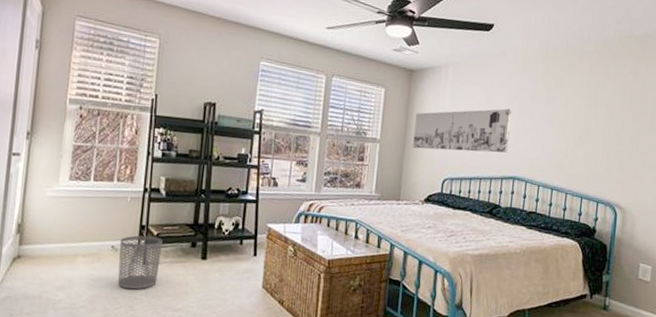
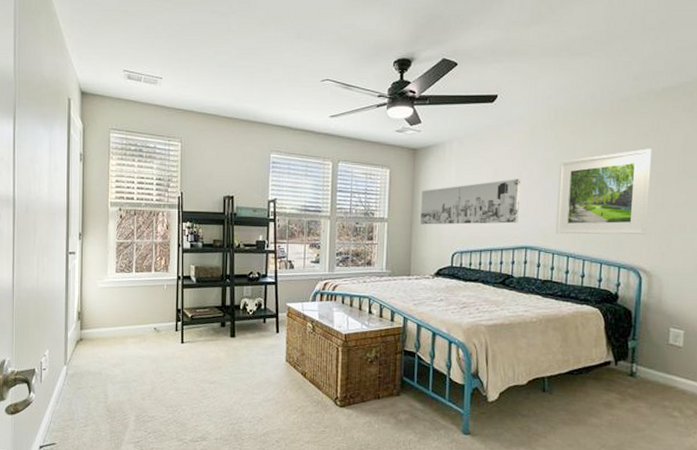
waste bin: present [118,235,163,290] -> none [160,318,196,365]
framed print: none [541,89,630,172] -> present [555,148,651,235]

